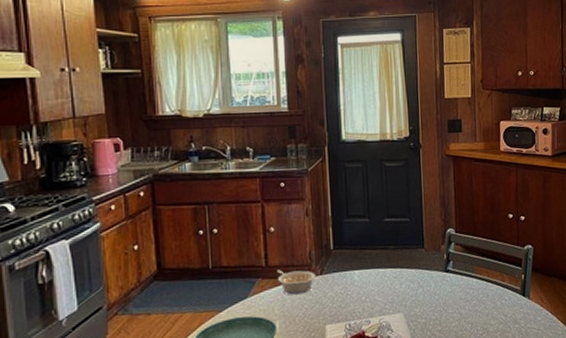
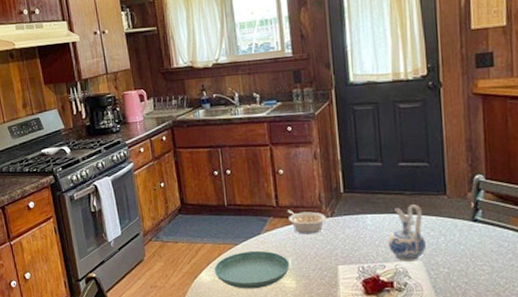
ceramic pitcher: none [373,258,406,315] -> present [388,204,426,262]

